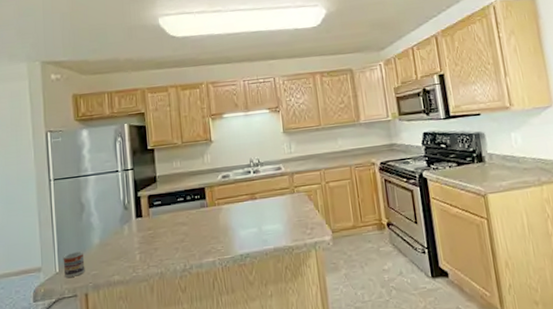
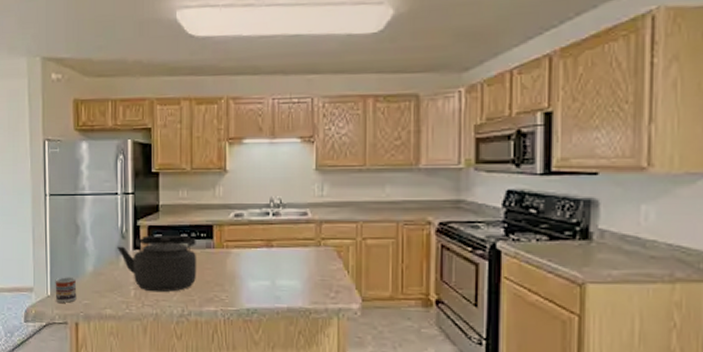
kettle: none [120,200,195,253] -> present [116,235,197,292]

